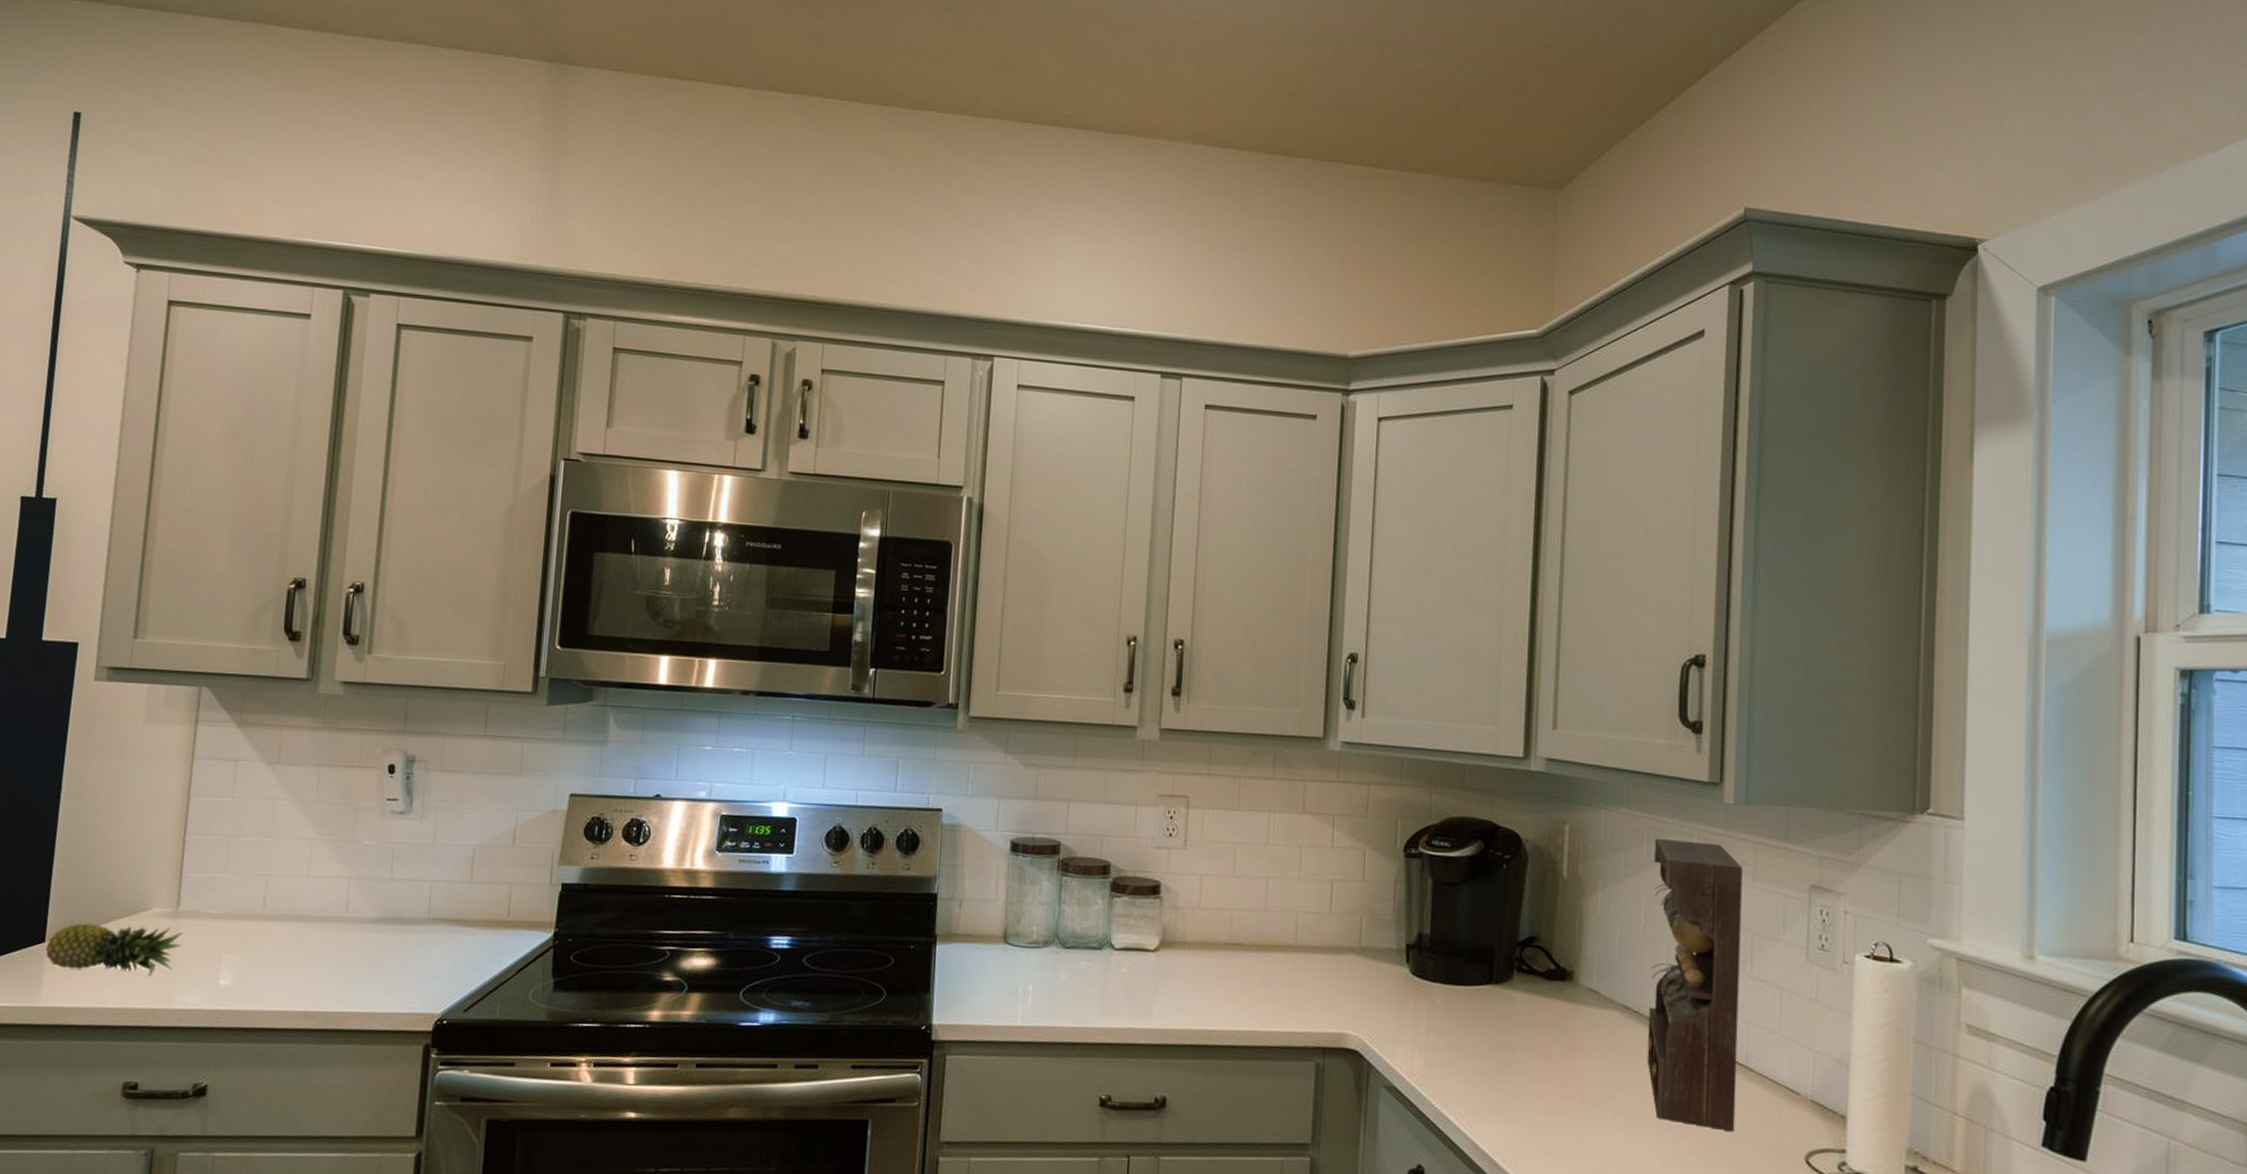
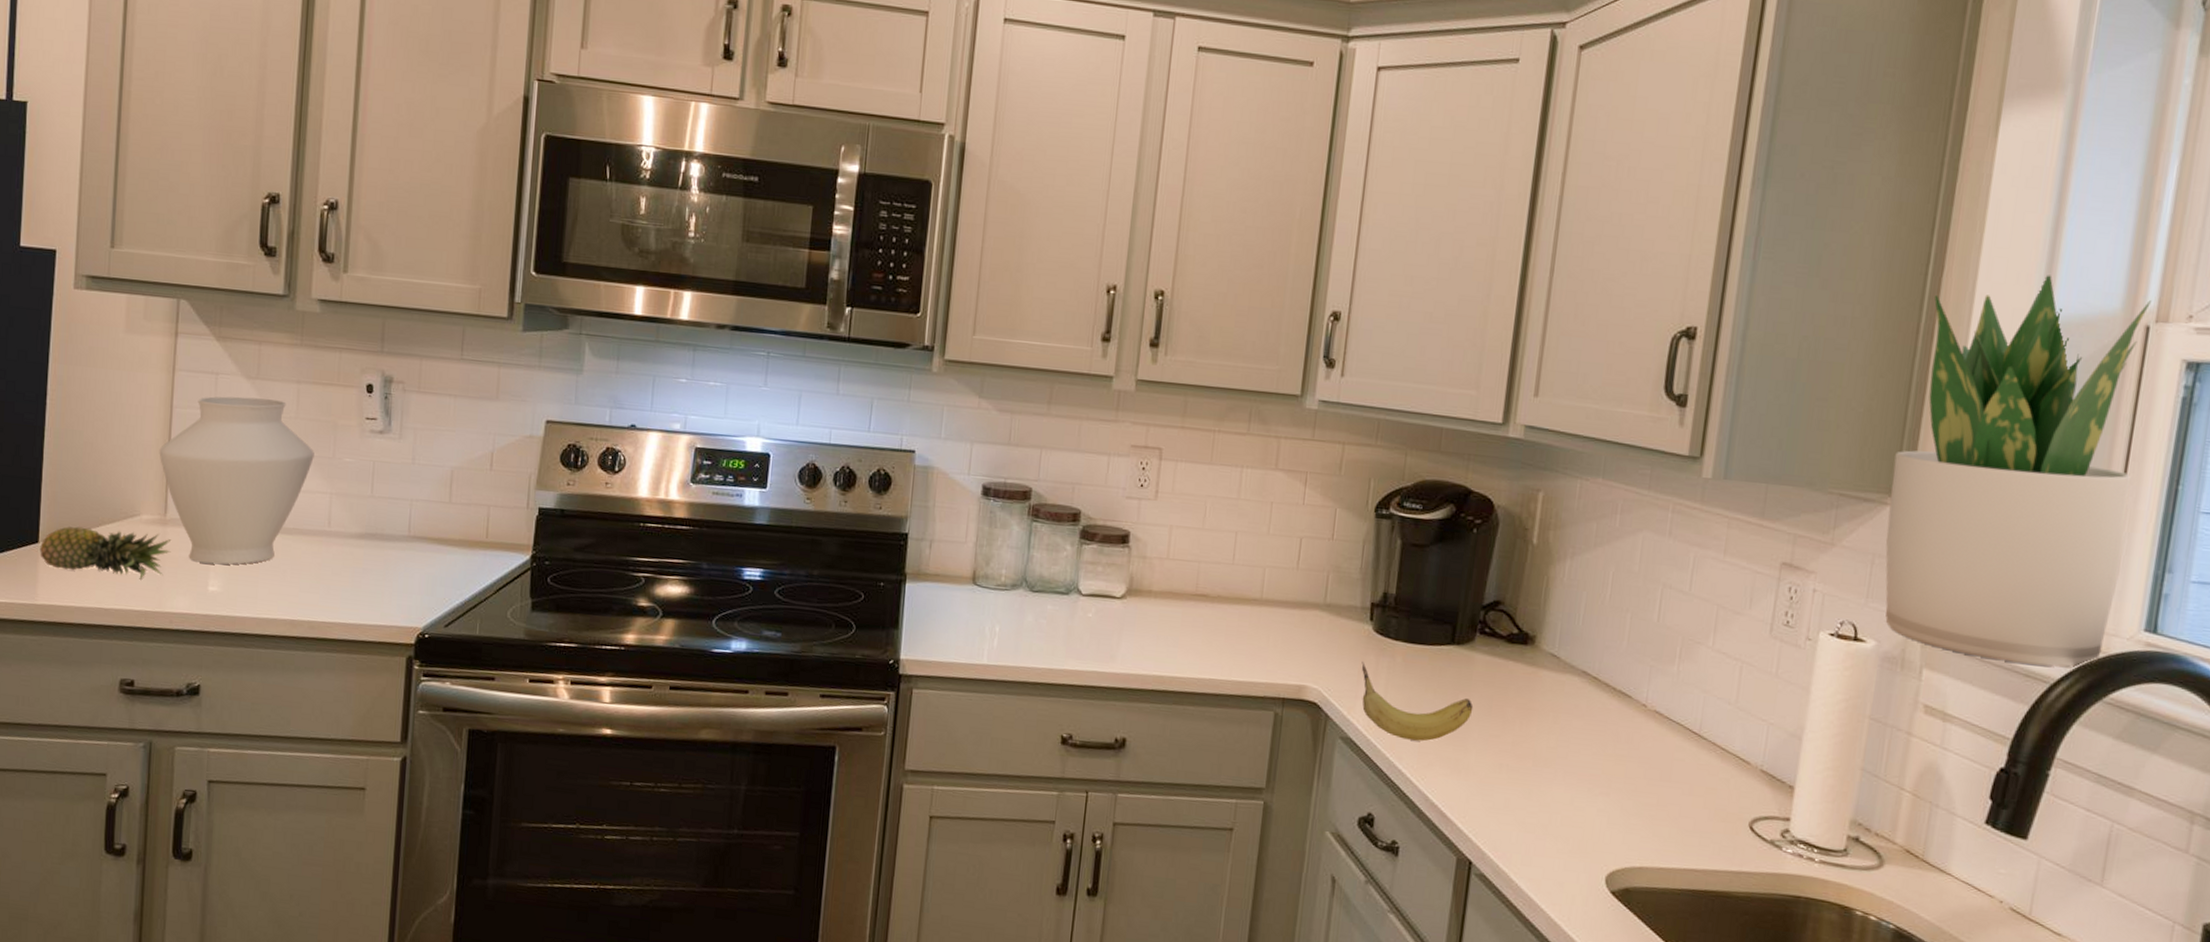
vase: none [174,782,334,957] -> present [159,396,314,565]
fruit: none [1401,1006,1517,1087] -> present [1361,662,1474,742]
spice rack: present [1647,838,1743,1132] -> none [1601,509,1715,797]
planter: none [1910,591,2143,980] -> present [1885,275,2151,668]

